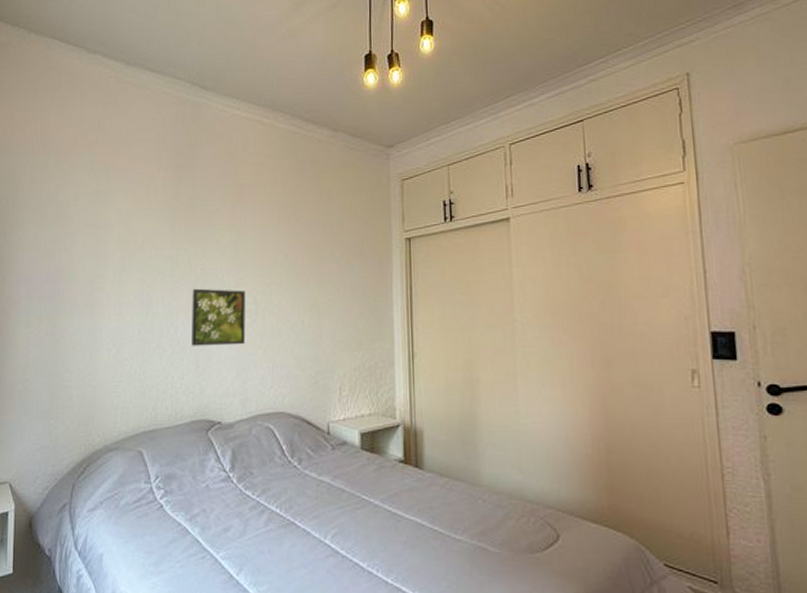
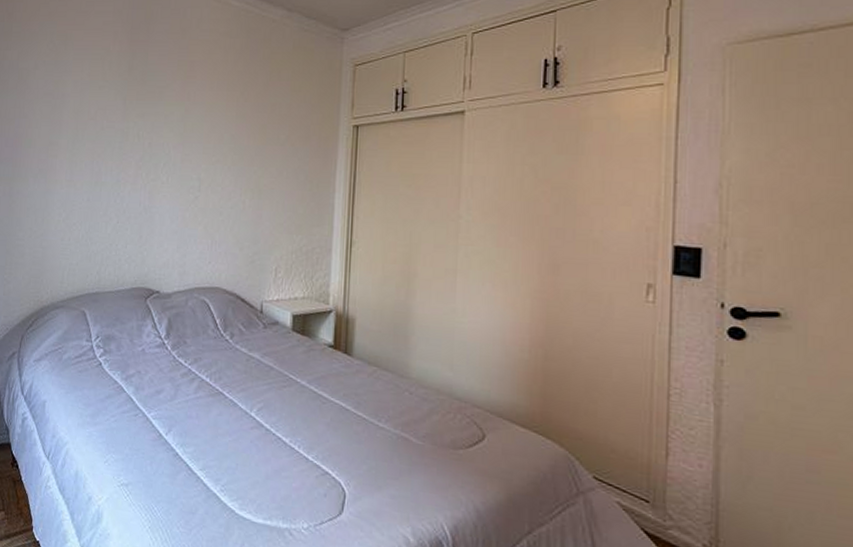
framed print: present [192,288,246,346] -> none [136,161,190,220]

